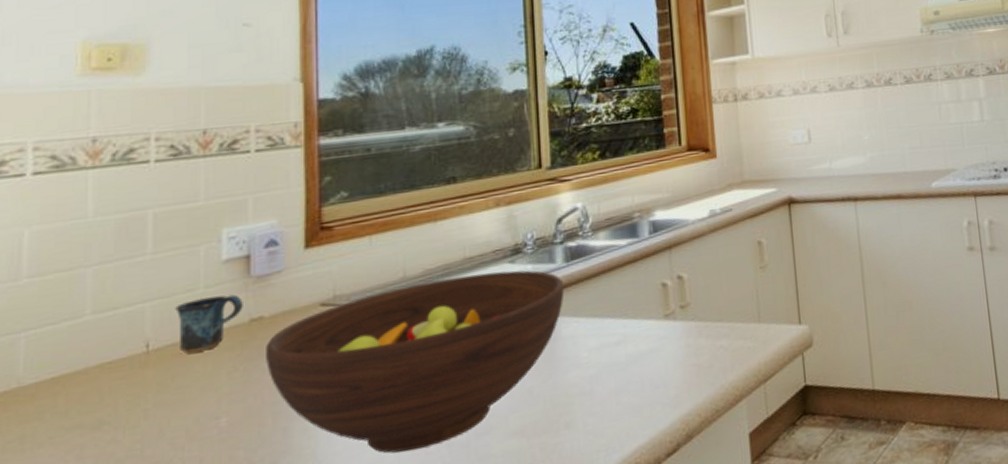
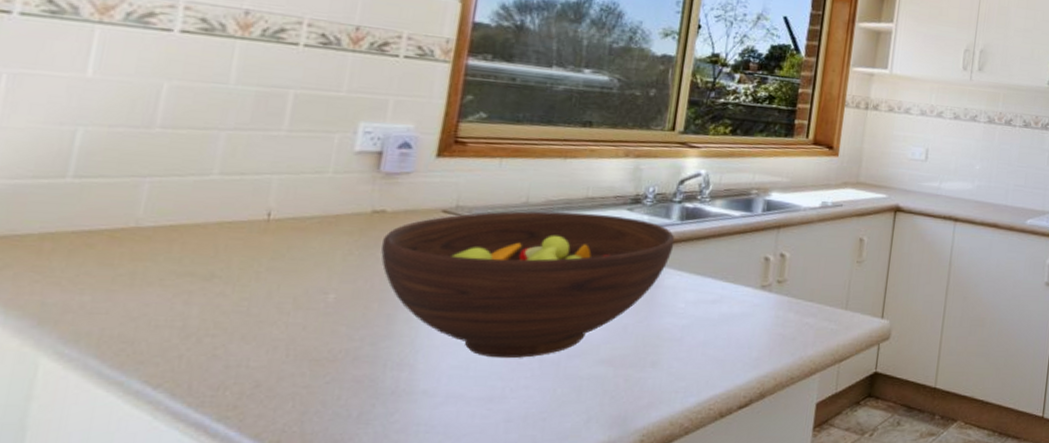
mug: present [175,294,243,354] -> none [300,181,369,230]

